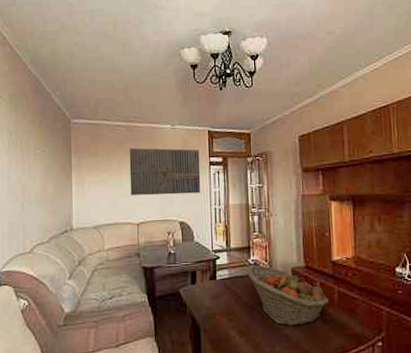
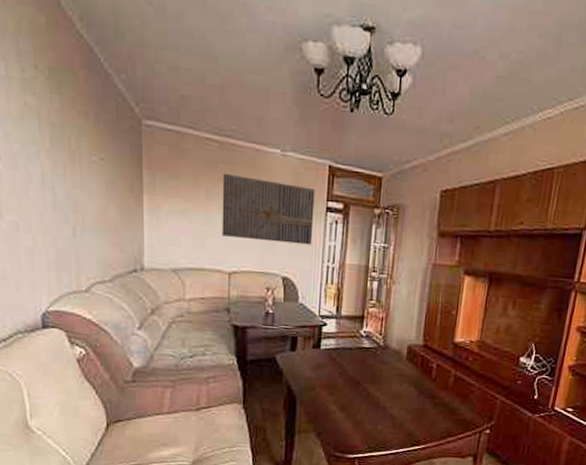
fruit basket: present [247,265,328,326] -> none [357,338,443,407]

